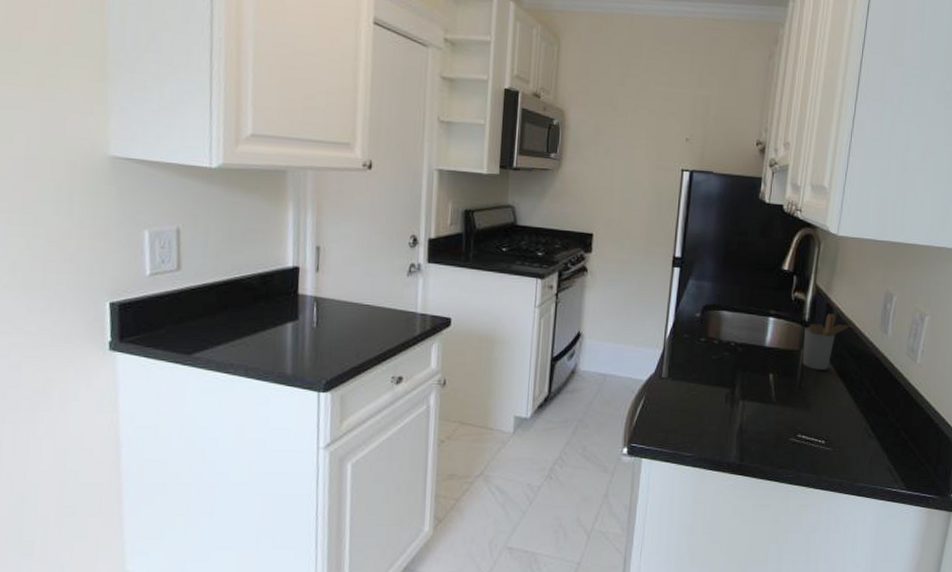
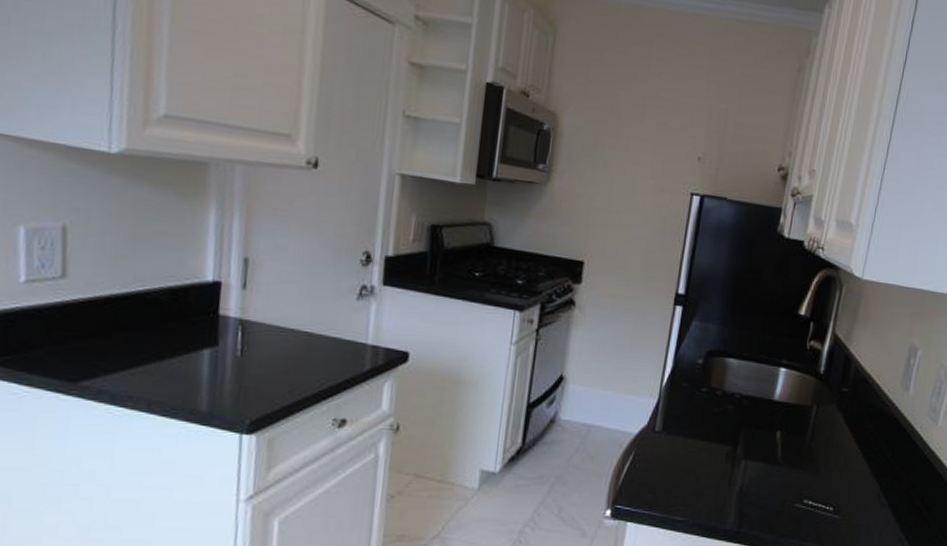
utensil holder: present [802,313,853,370] -> none [813,366,872,429]

